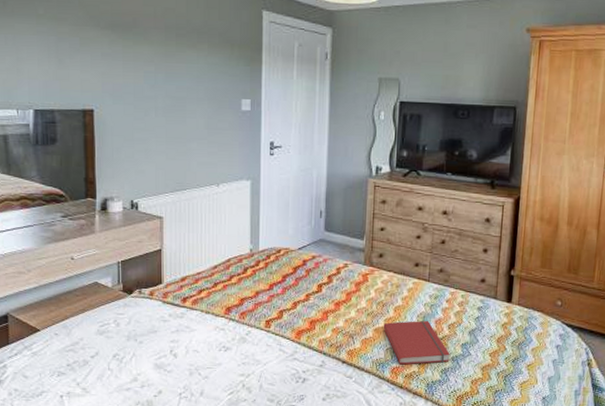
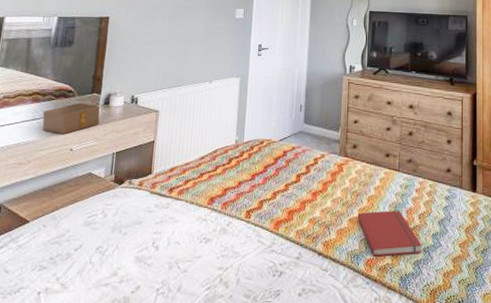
jewelry box: none [34,208,99,243] -> present [42,102,100,135]

